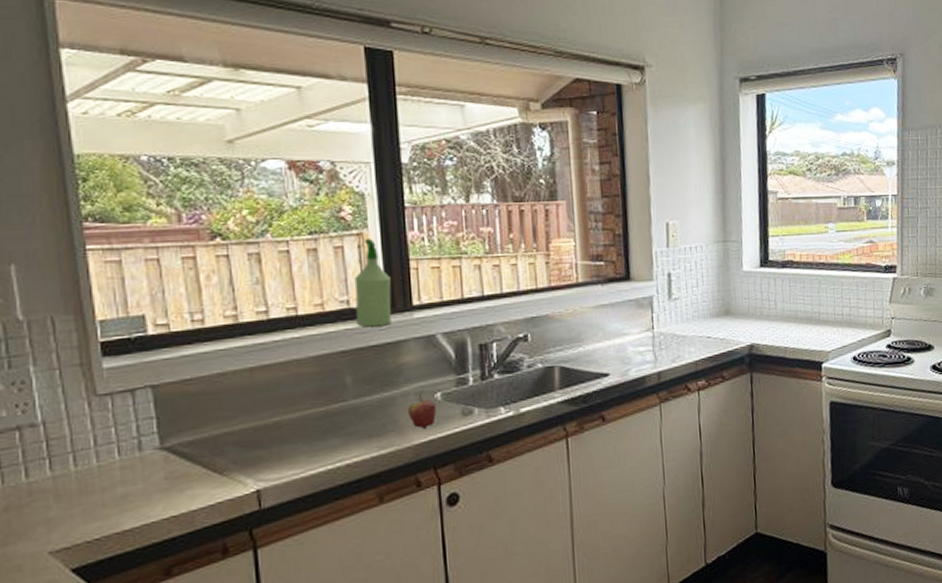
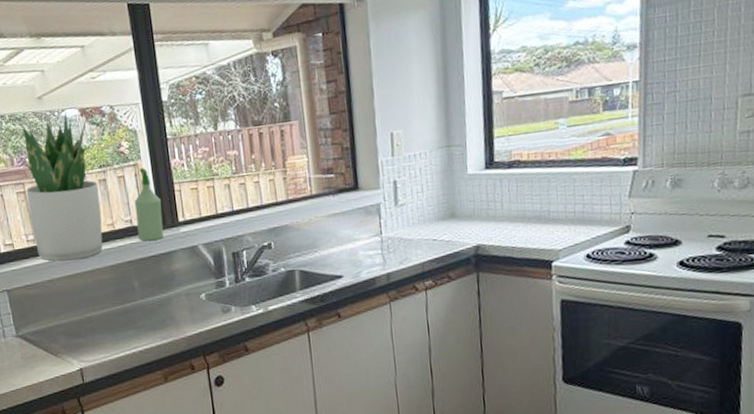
planter: none [187,163,308,349] -> present [16,112,103,262]
fruit: present [408,390,436,428] -> none [181,292,202,323]

